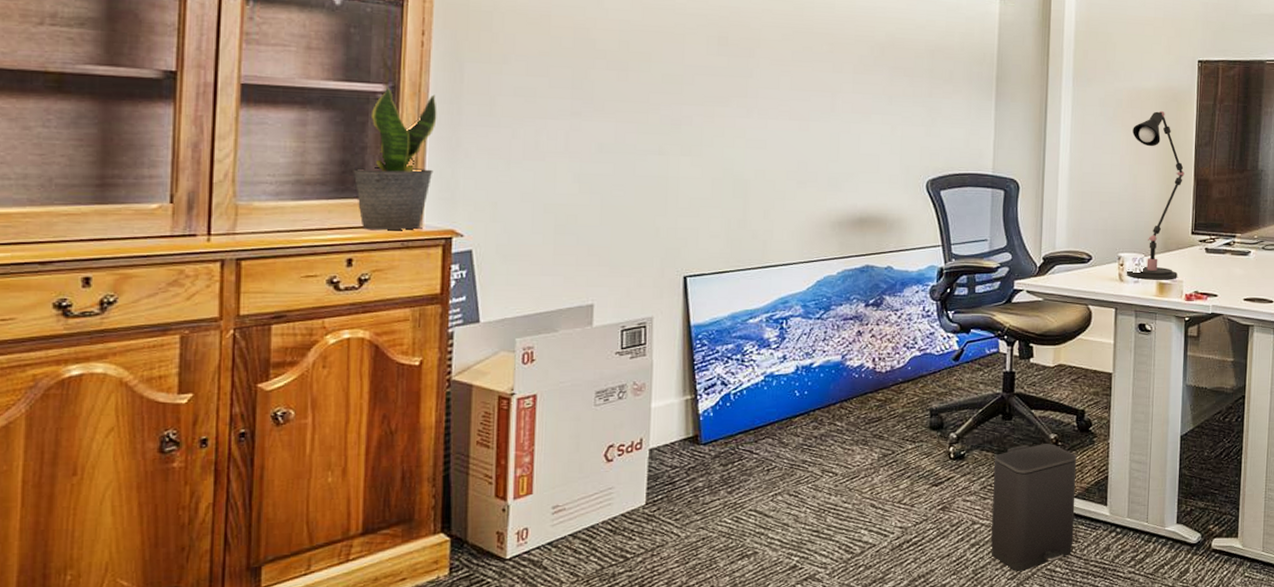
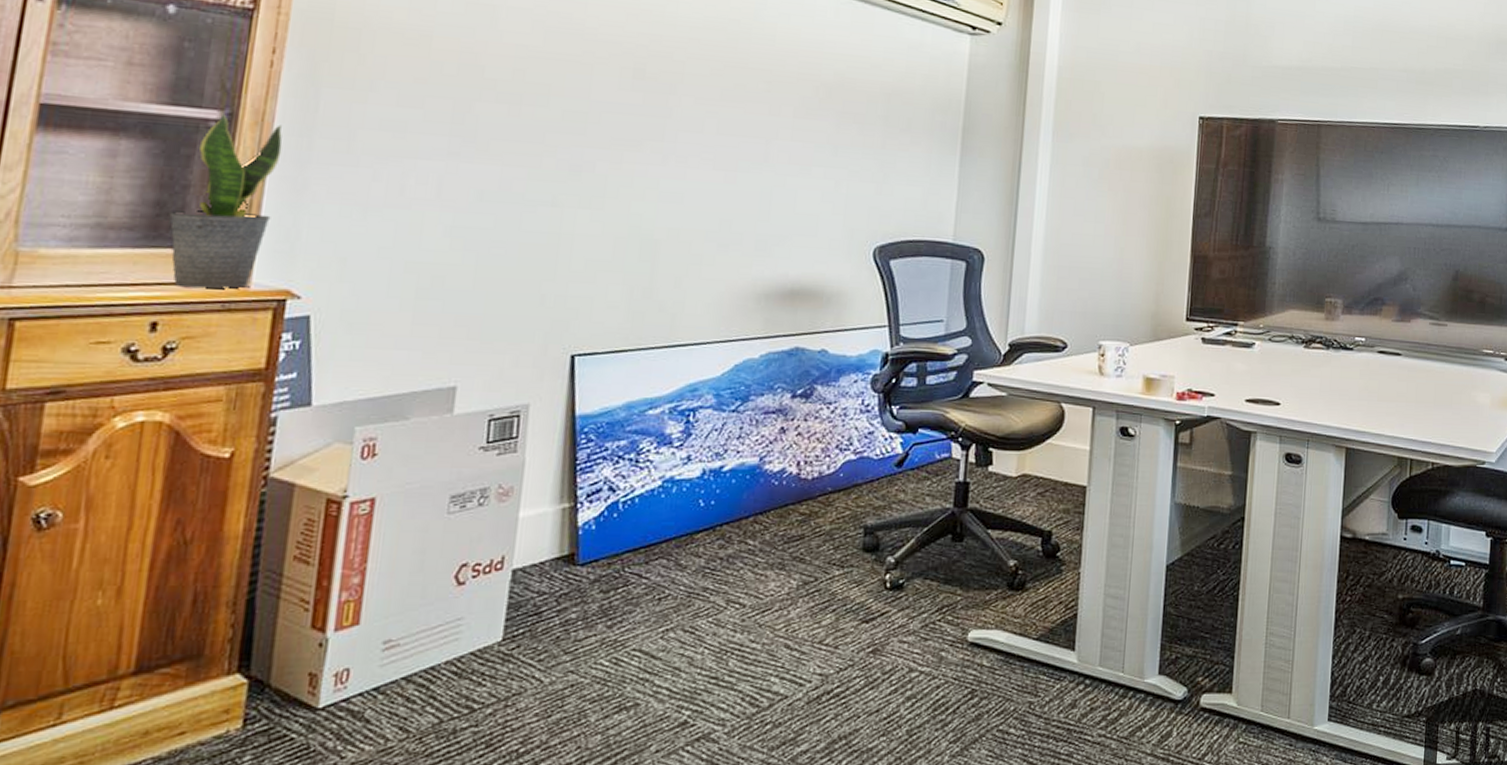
pedal bin: present [991,444,1077,571] -> none [931,572,1041,732]
desk lamp: present [1126,110,1185,280] -> none [1107,173,1180,375]

